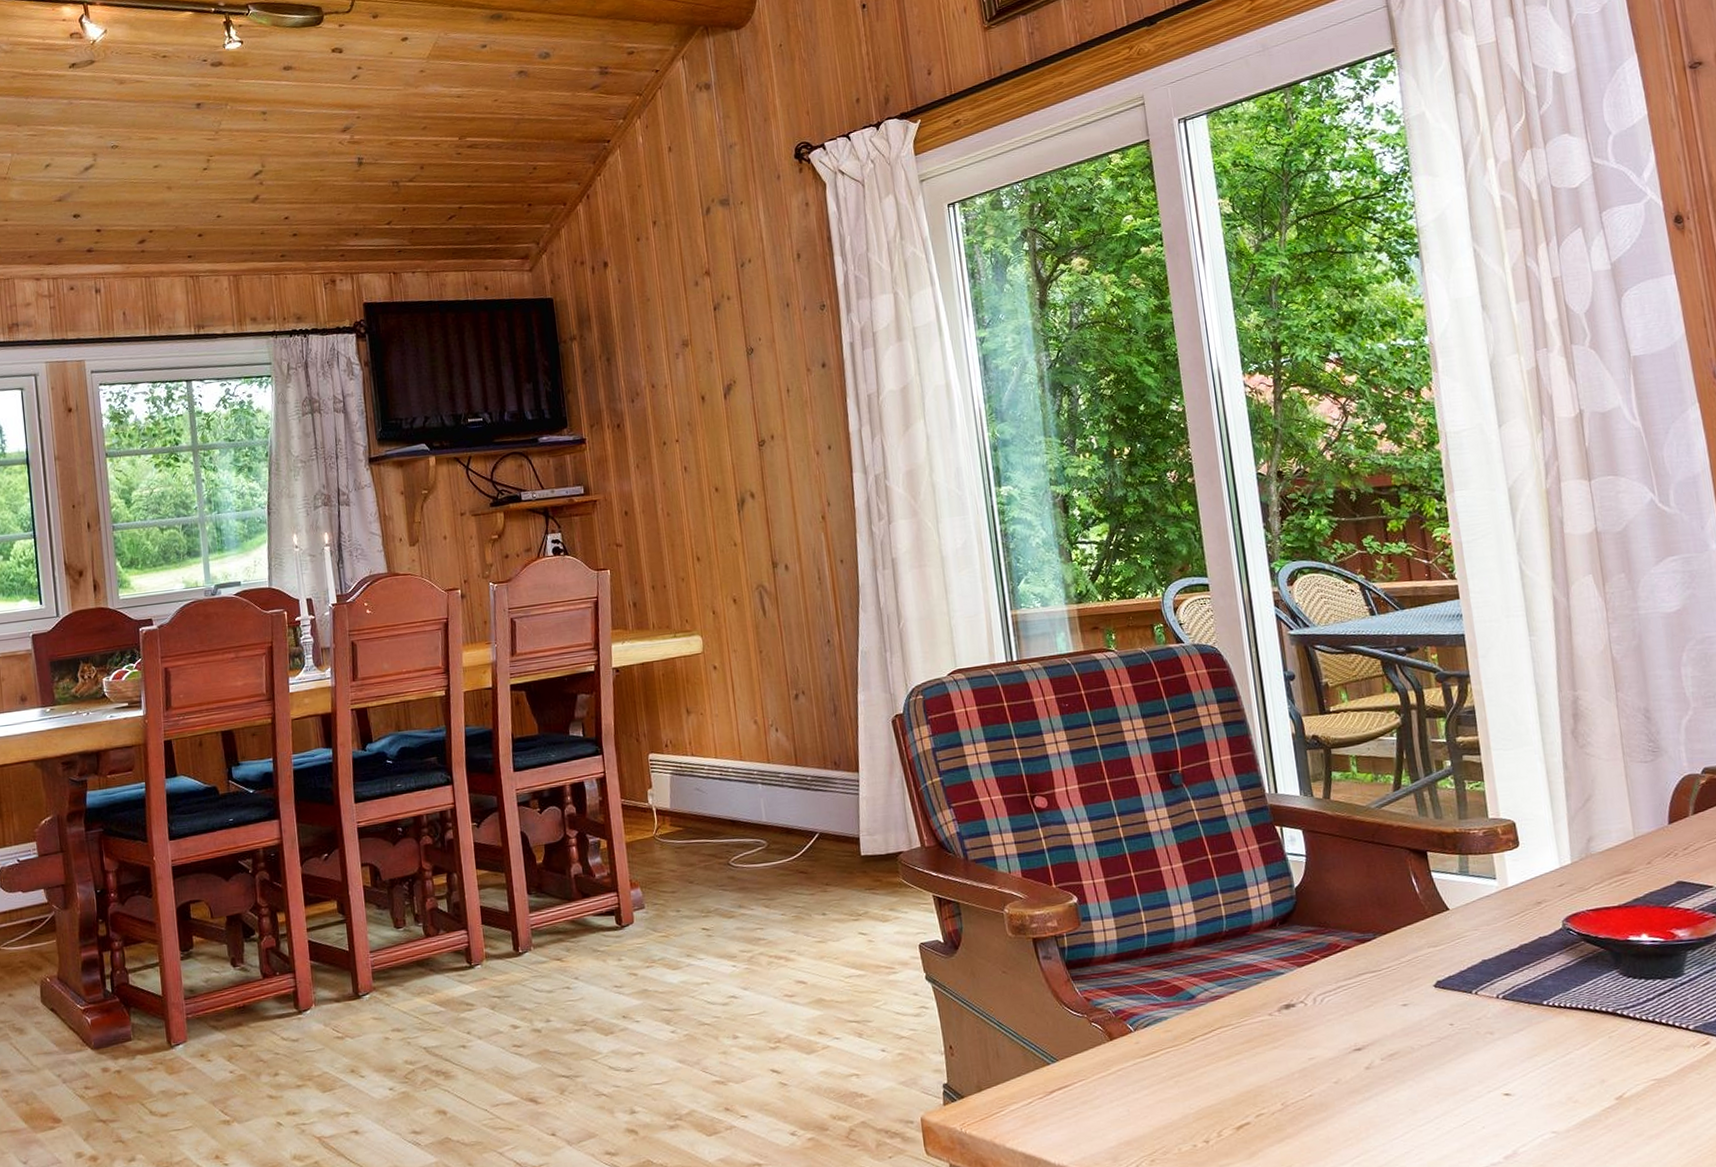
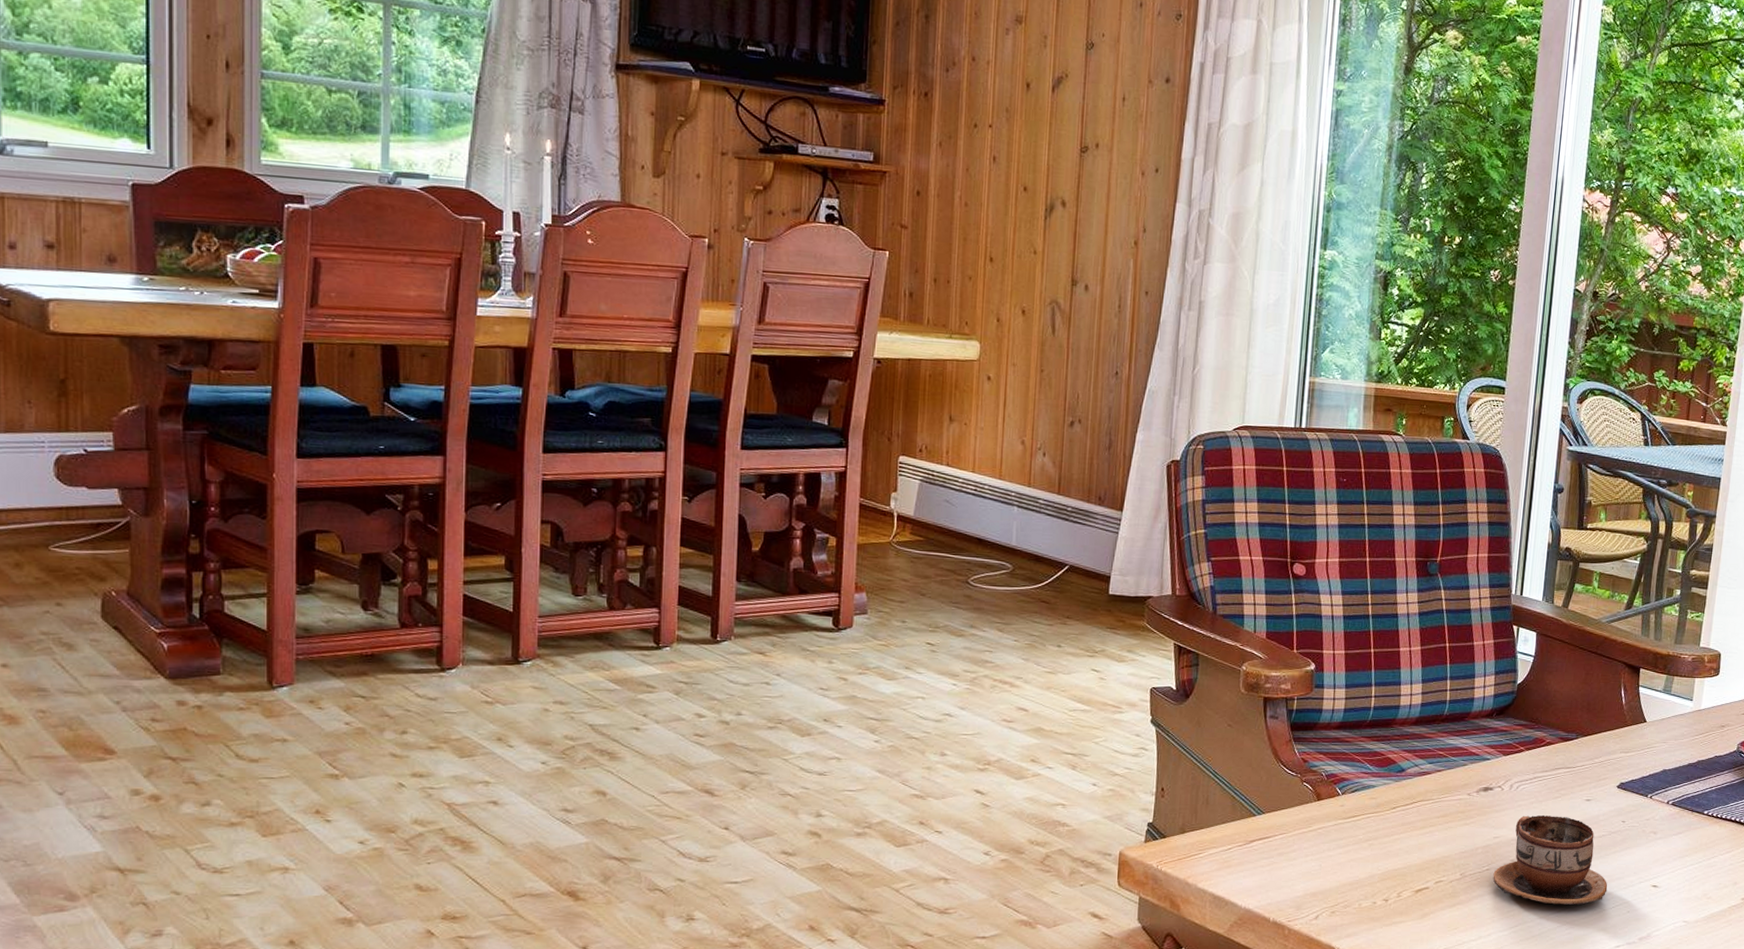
cup: none [1317,1026,1453,1128] -> present [1493,815,1608,905]

